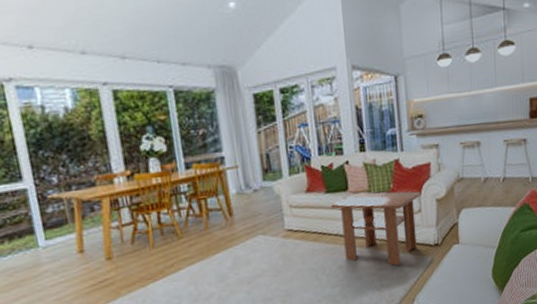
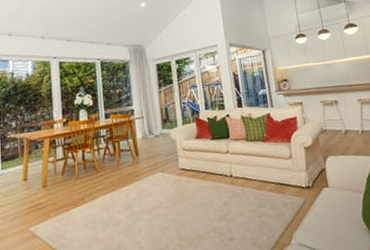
coffee table: present [330,191,422,266] -> none [215,139,291,205]

